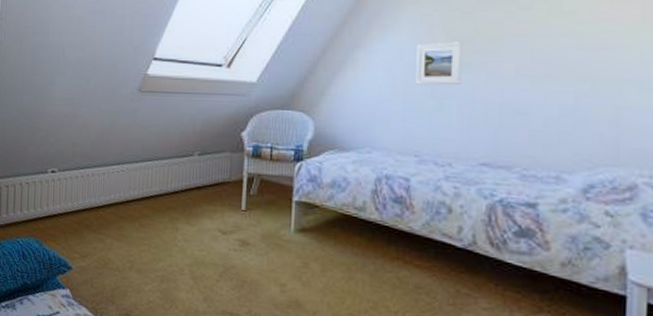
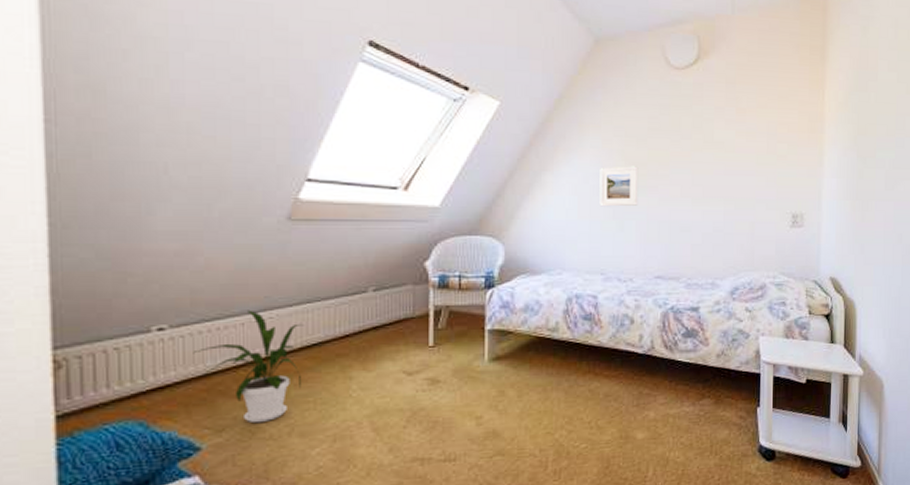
house plant: none [71,162,145,256] -> present [193,310,304,424]

